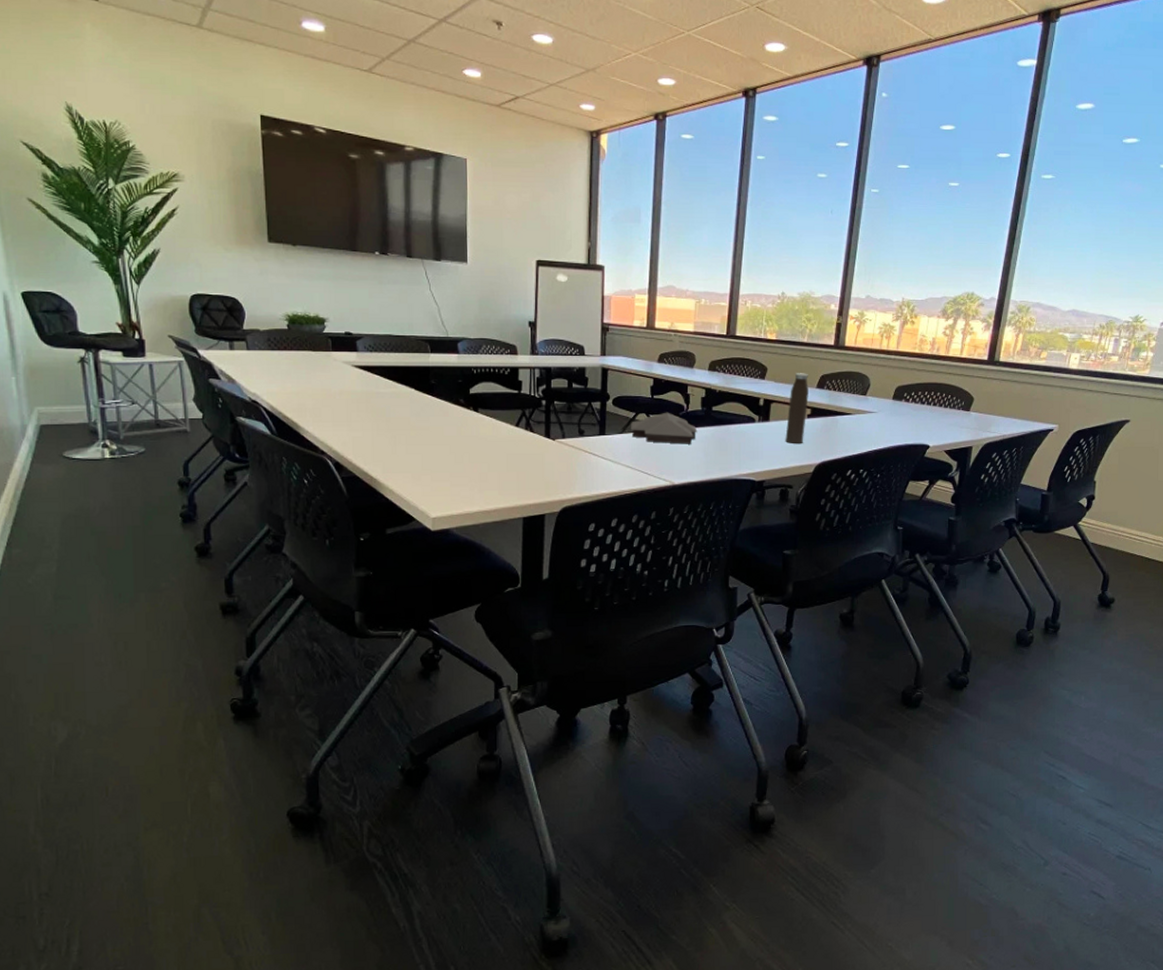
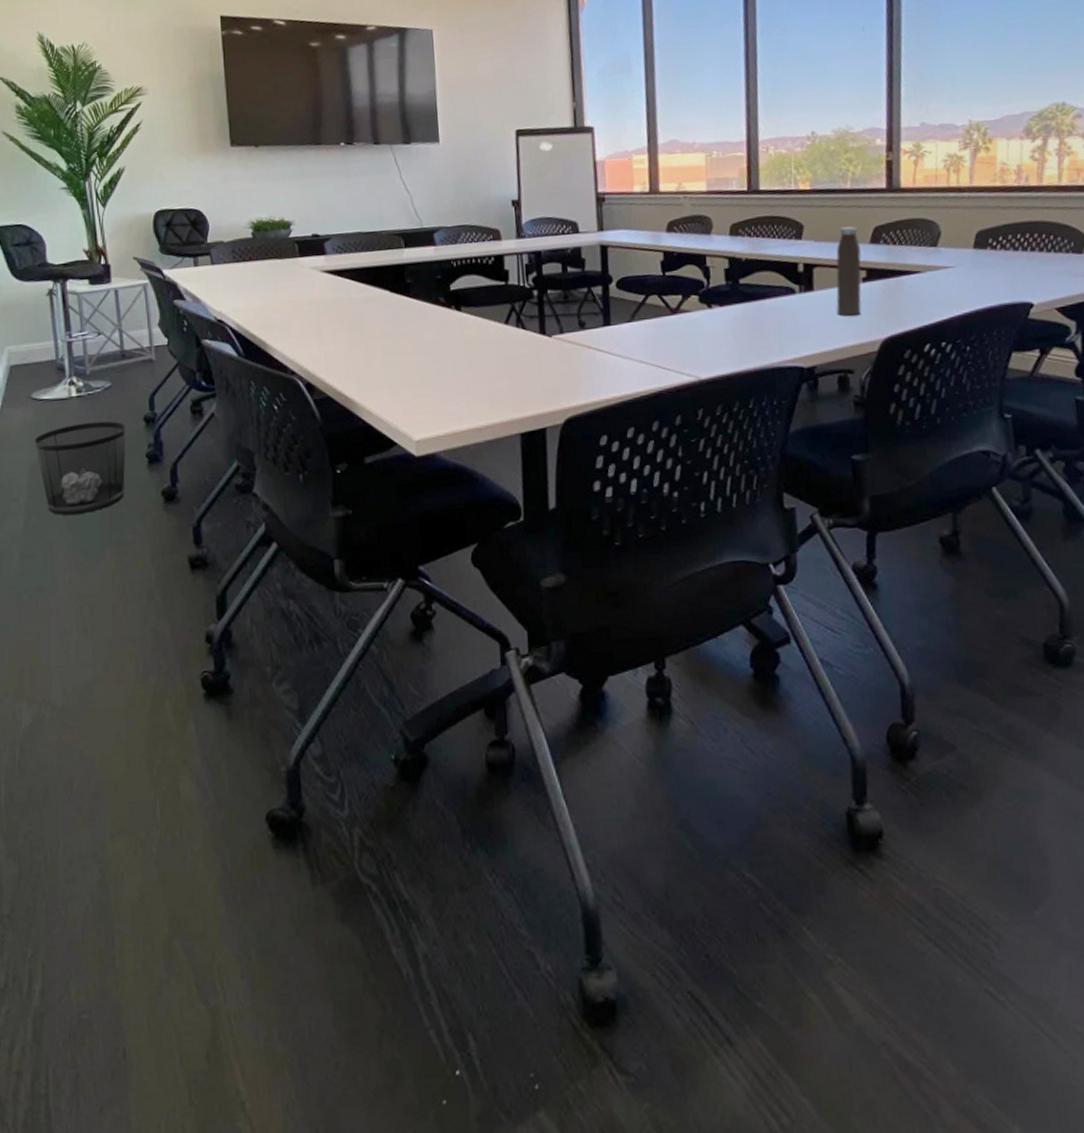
waste bin: none [65,482,161,563] -> present [33,421,127,515]
papers: present [631,412,698,444] -> none [641,290,724,330]

